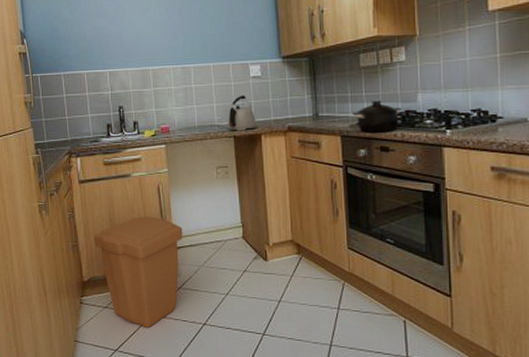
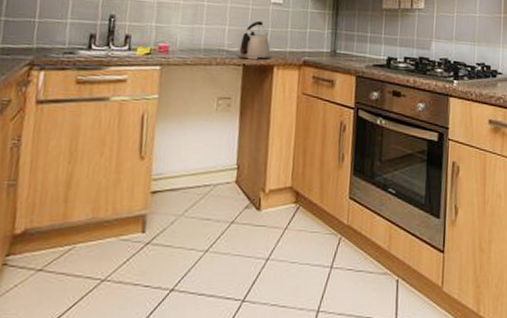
trash can: present [94,216,183,328] -> none [41,150,165,297]
saucepan: present [352,100,402,133] -> none [370,43,416,78]

